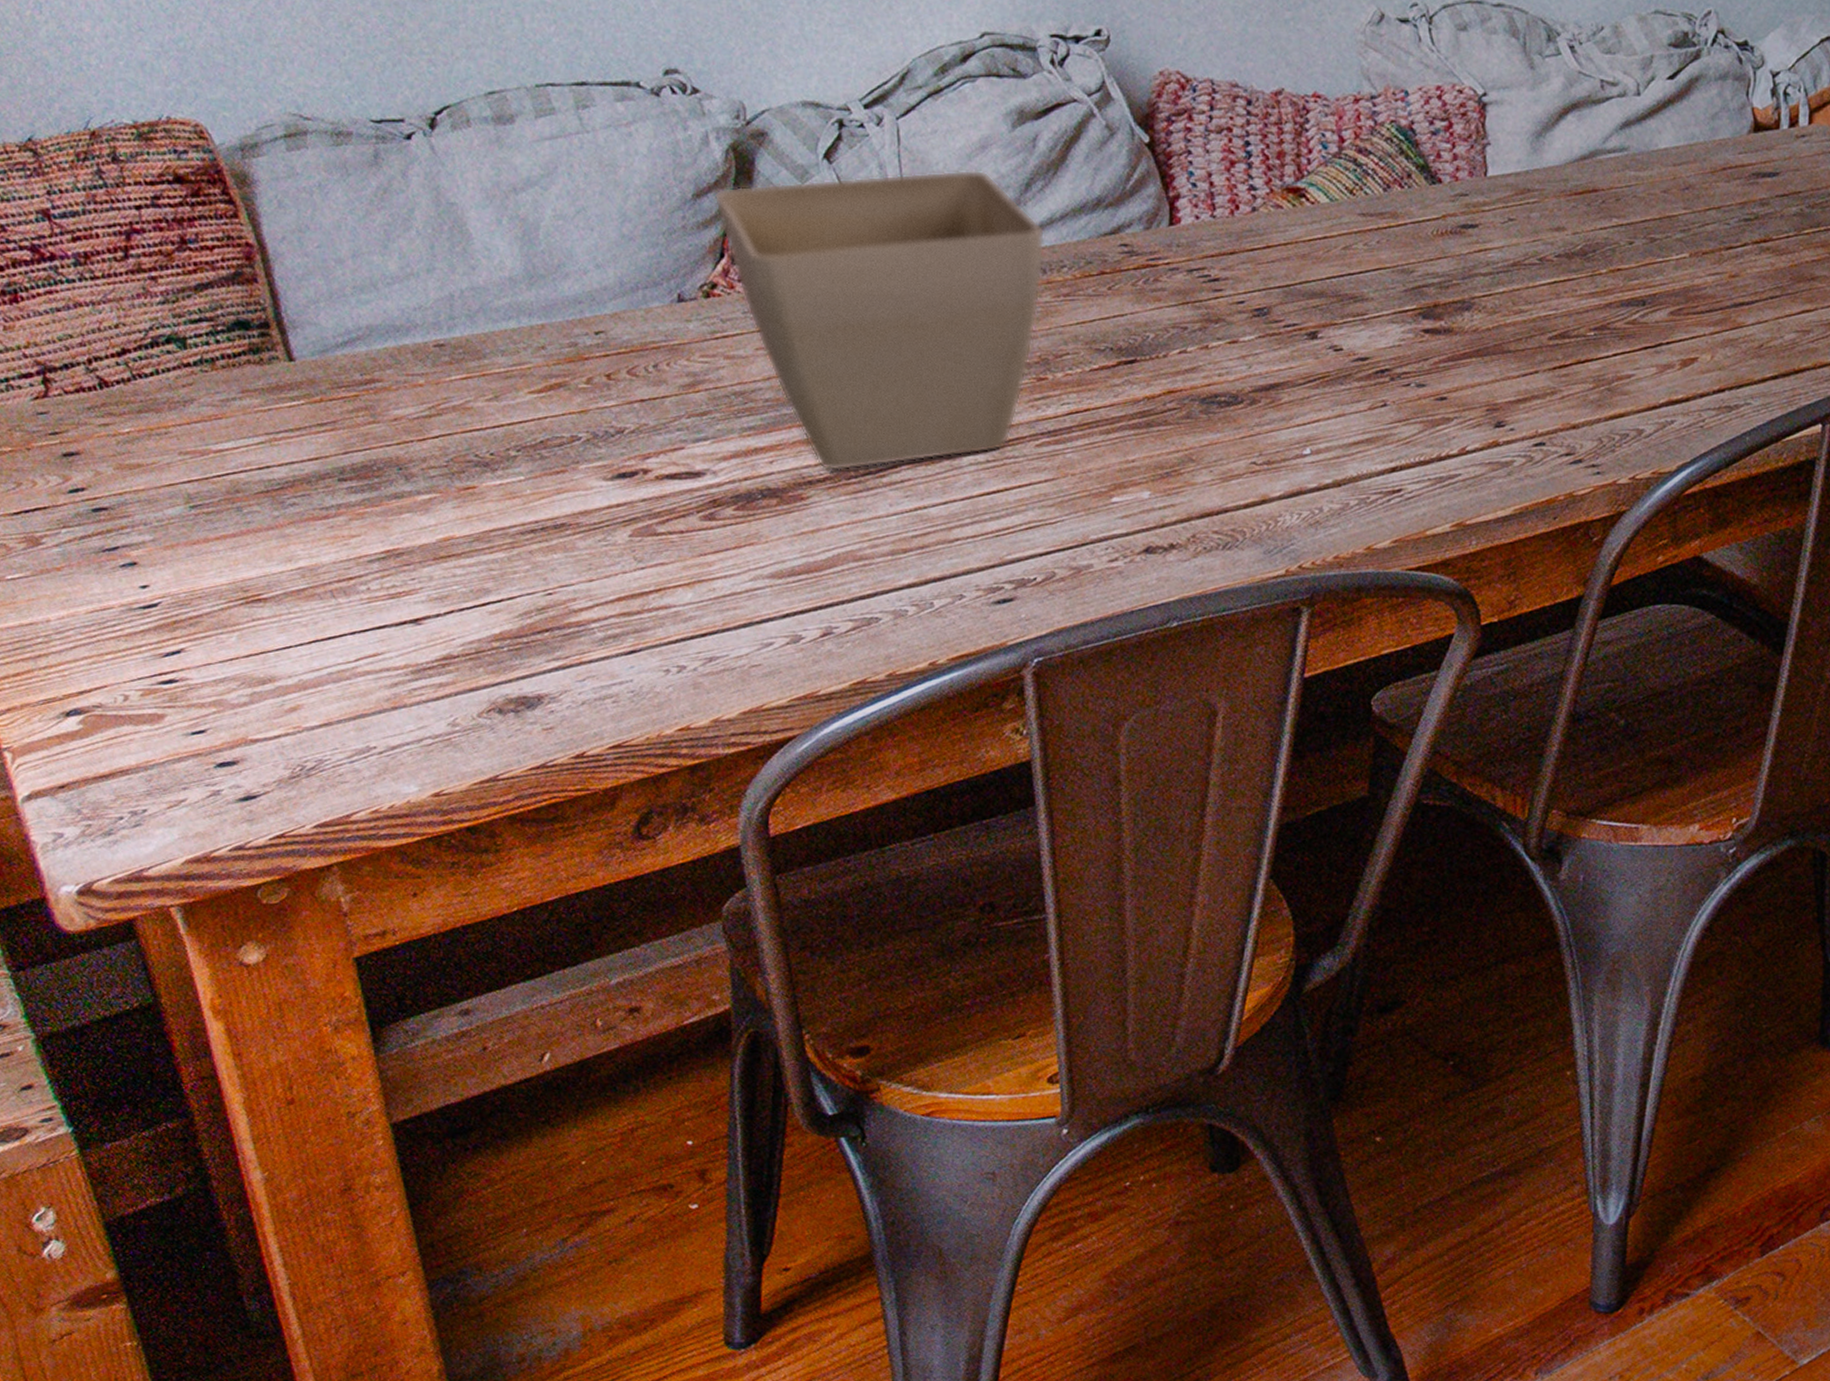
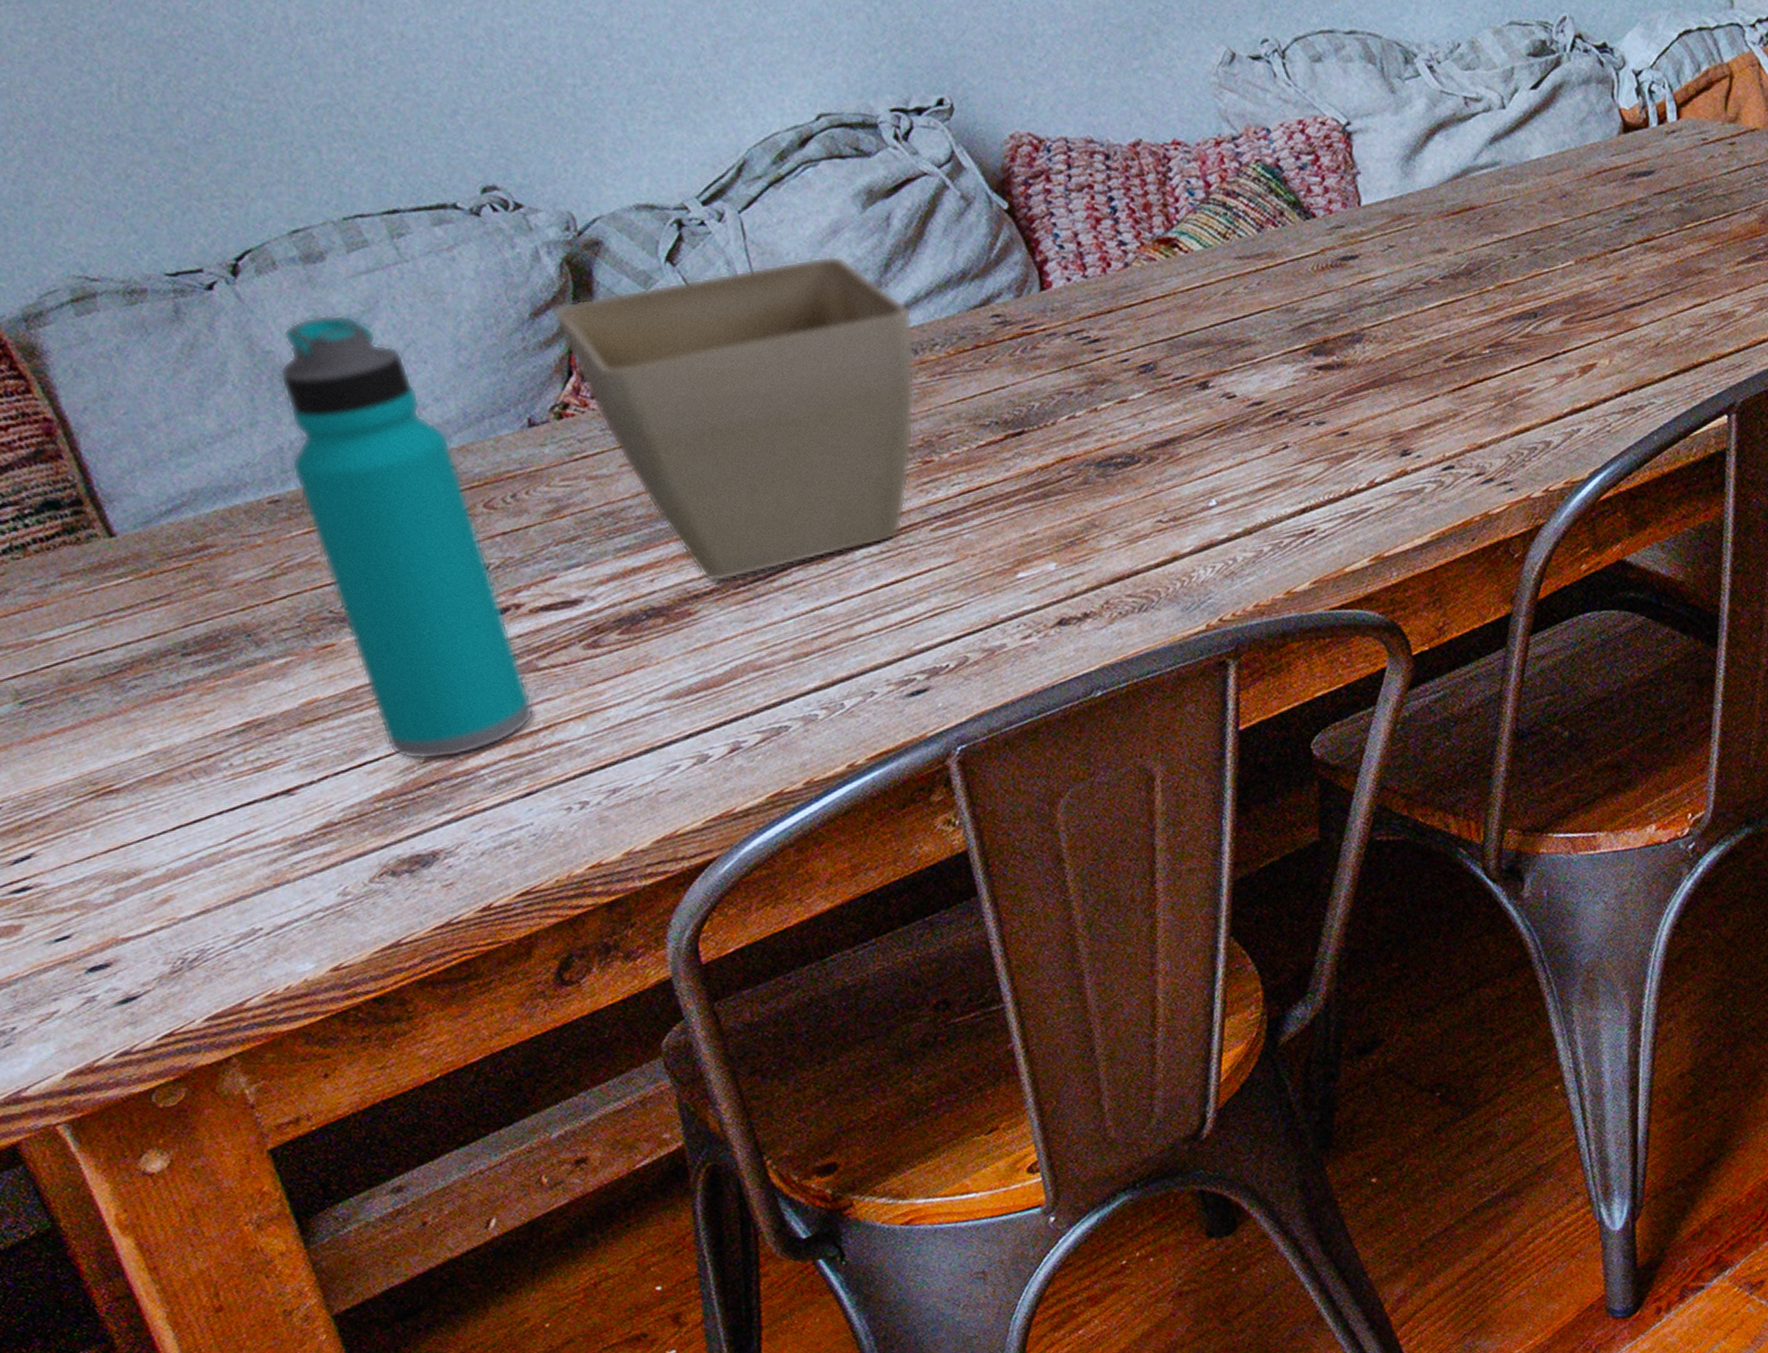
water bottle: none [459,174,647,607] -> present [279,314,535,760]

